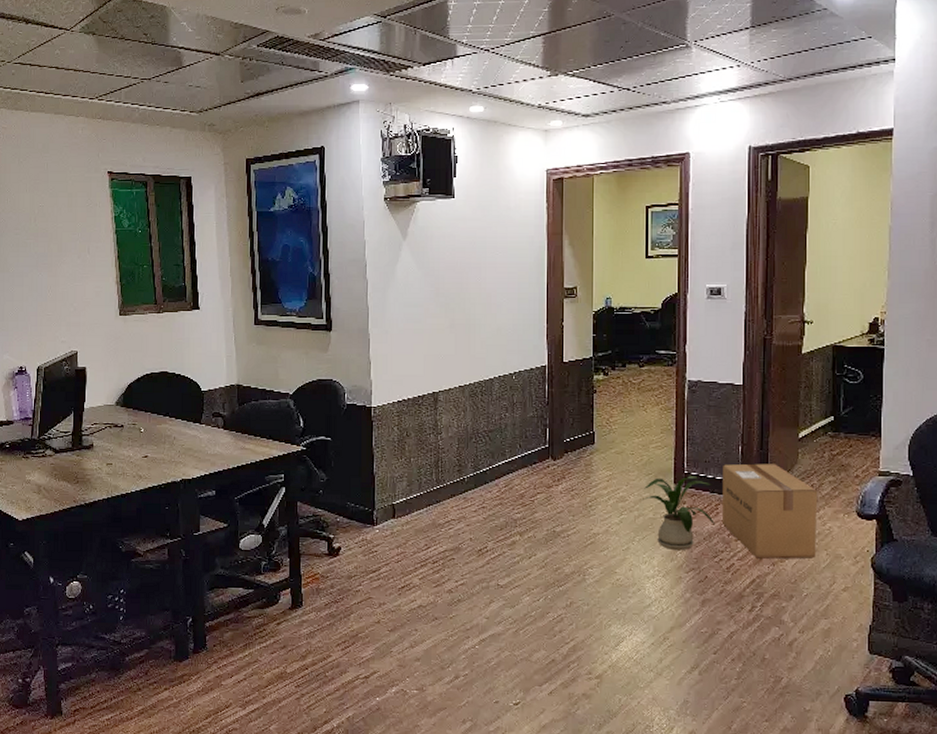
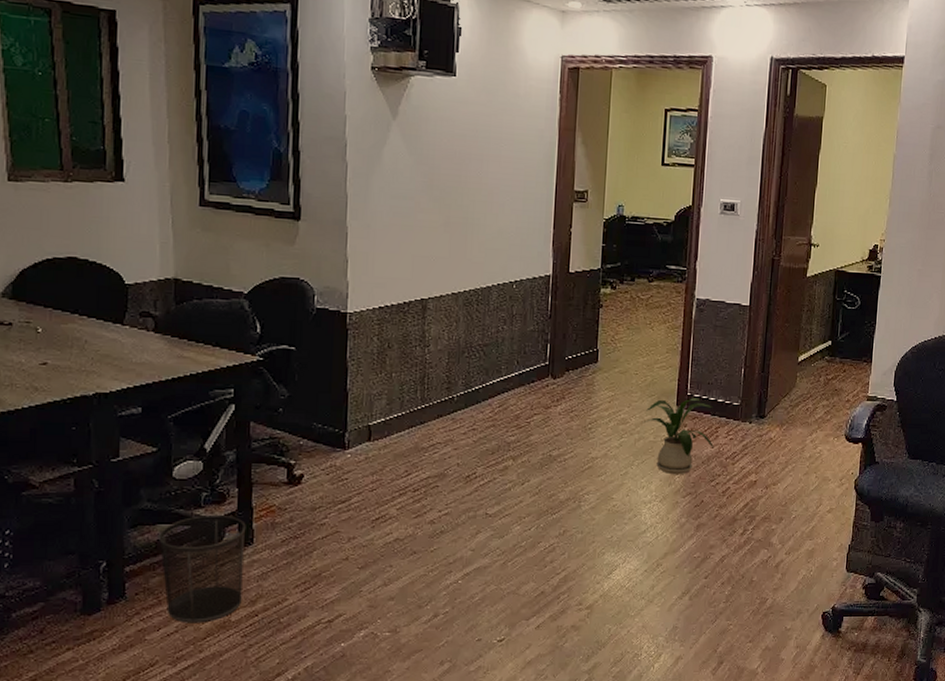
waste bin: none [230,581,297,673] -> present [159,515,246,623]
box: present [723,463,818,559] -> none [721,386,812,482]

